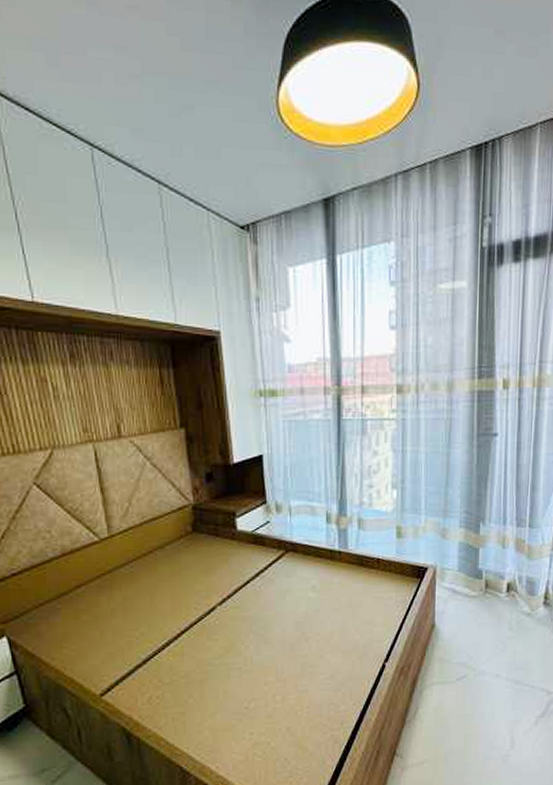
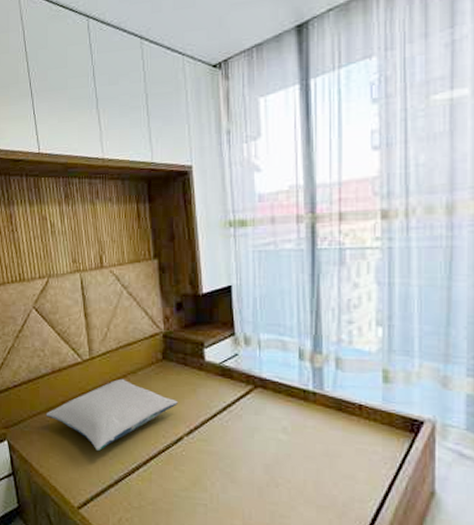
pillow: none [56,555,210,632] -> present [46,378,178,451]

